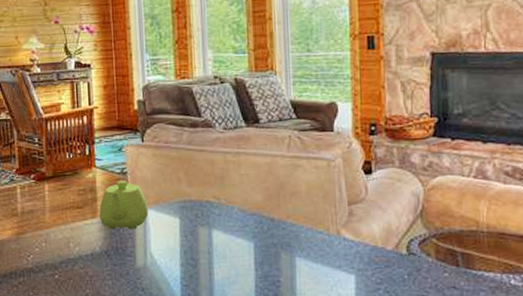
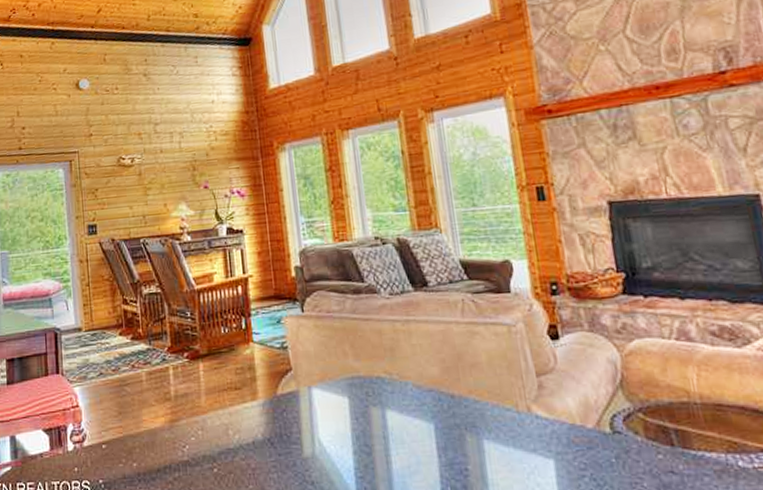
teapot: present [99,180,149,230] -> none [259,356,314,414]

